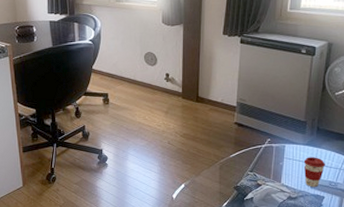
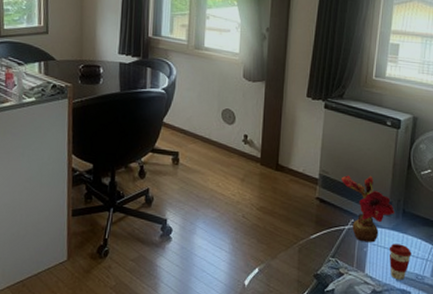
flower: none [257,99,309,158] -> present [341,175,394,243]

